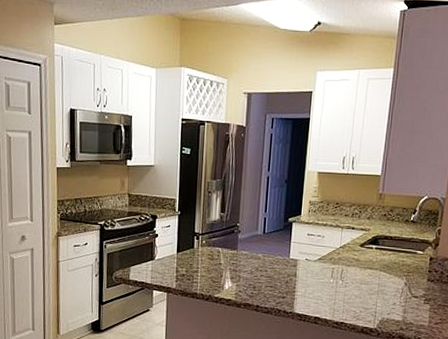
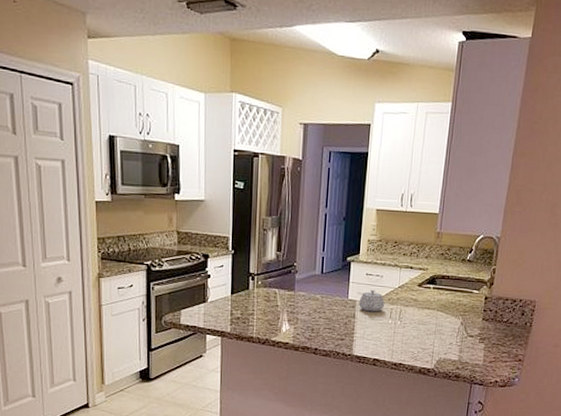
teapot: none [300,250,326,271] -> present [359,290,385,312]

